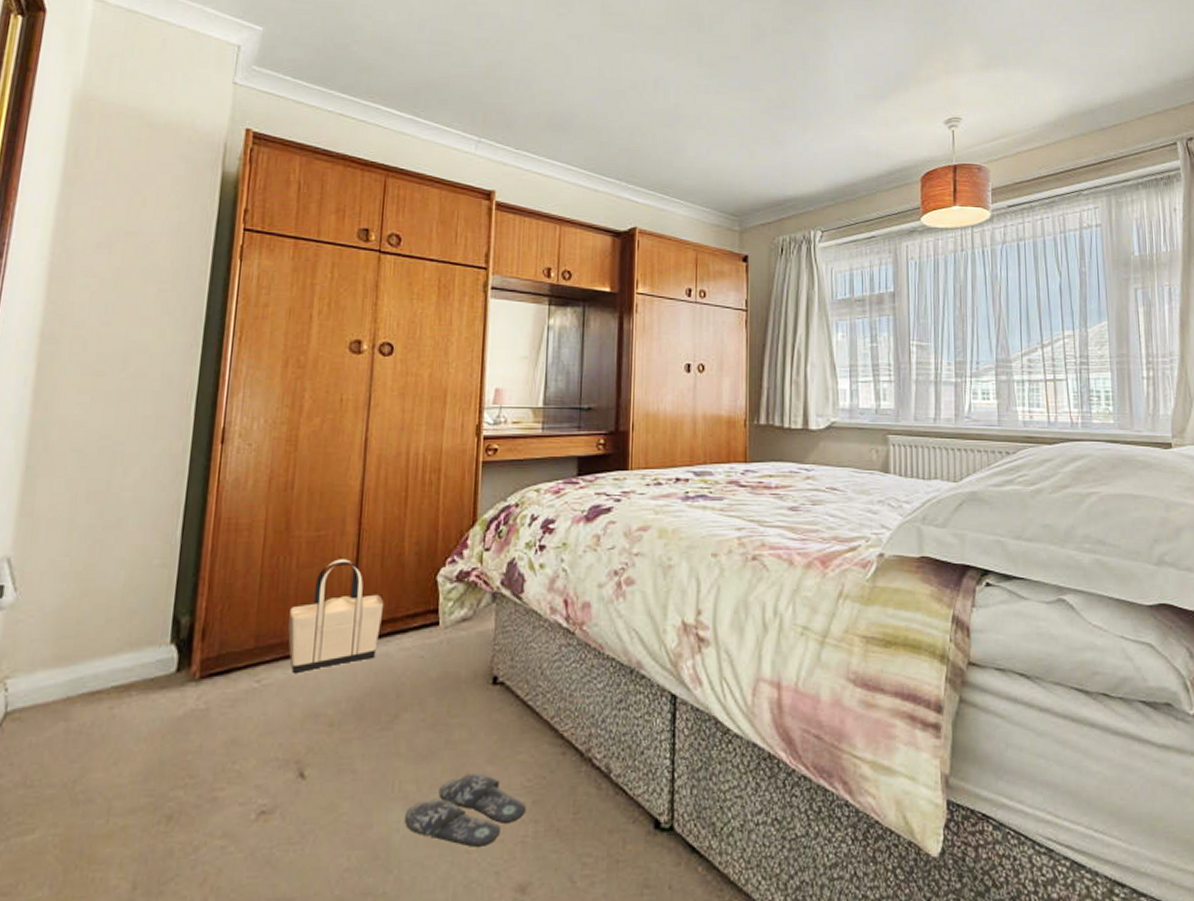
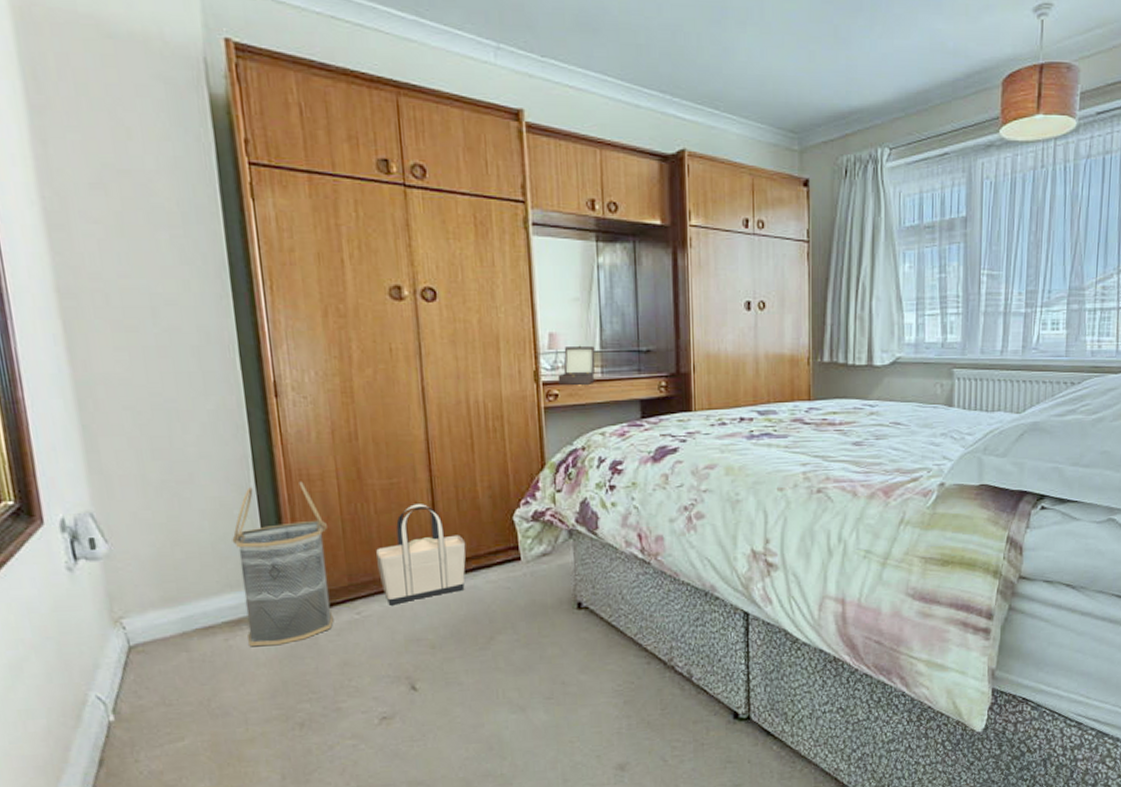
basket: none [134,531,245,718] -> present [232,481,334,647]
slippers: present [405,773,526,847] -> none [512,681,618,738]
jewelry box: none [498,401,538,440] -> present [557,345,596,385]

